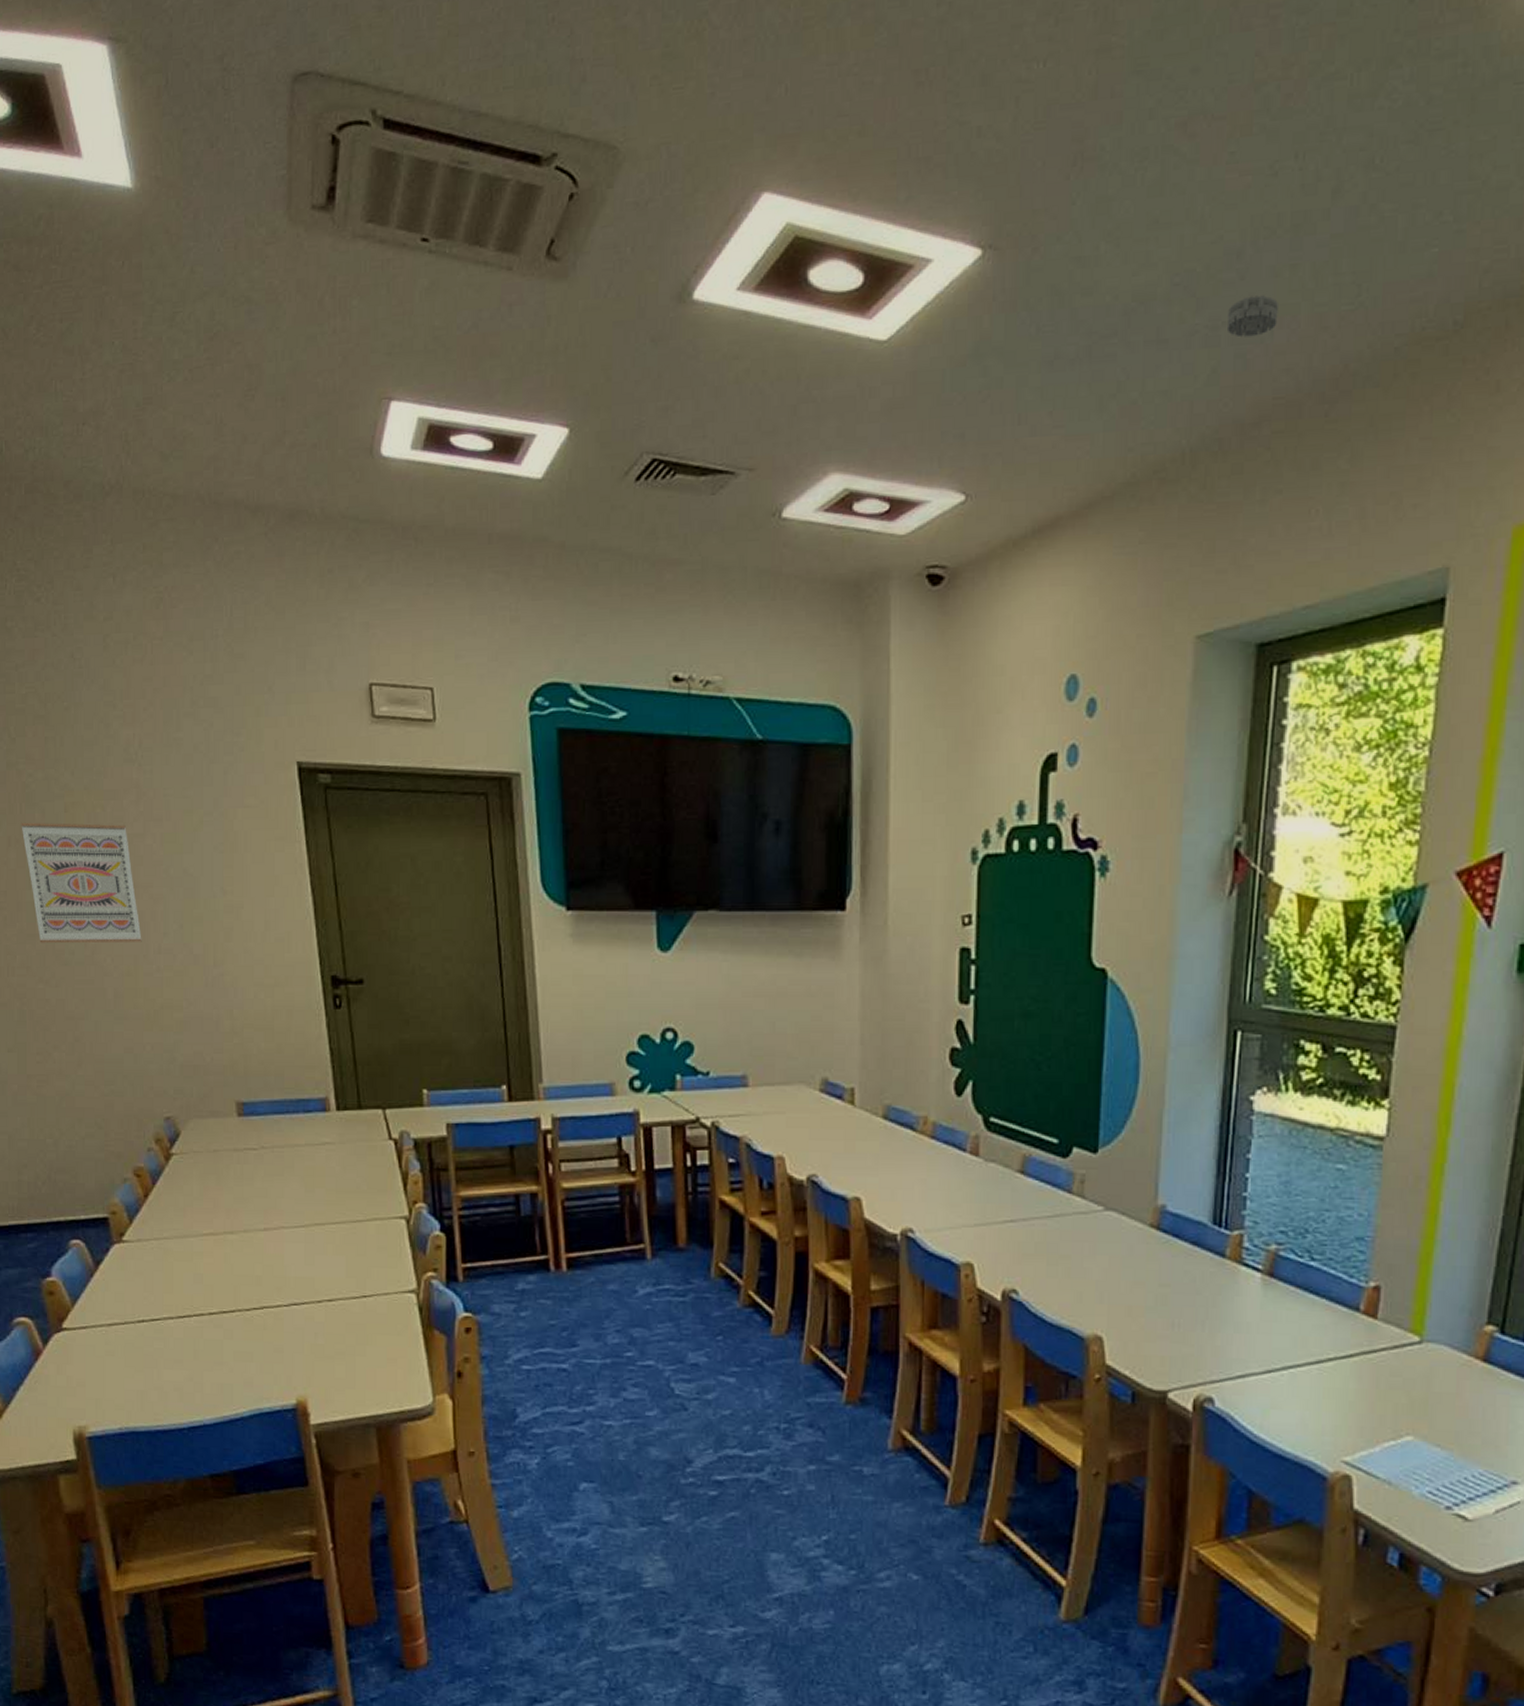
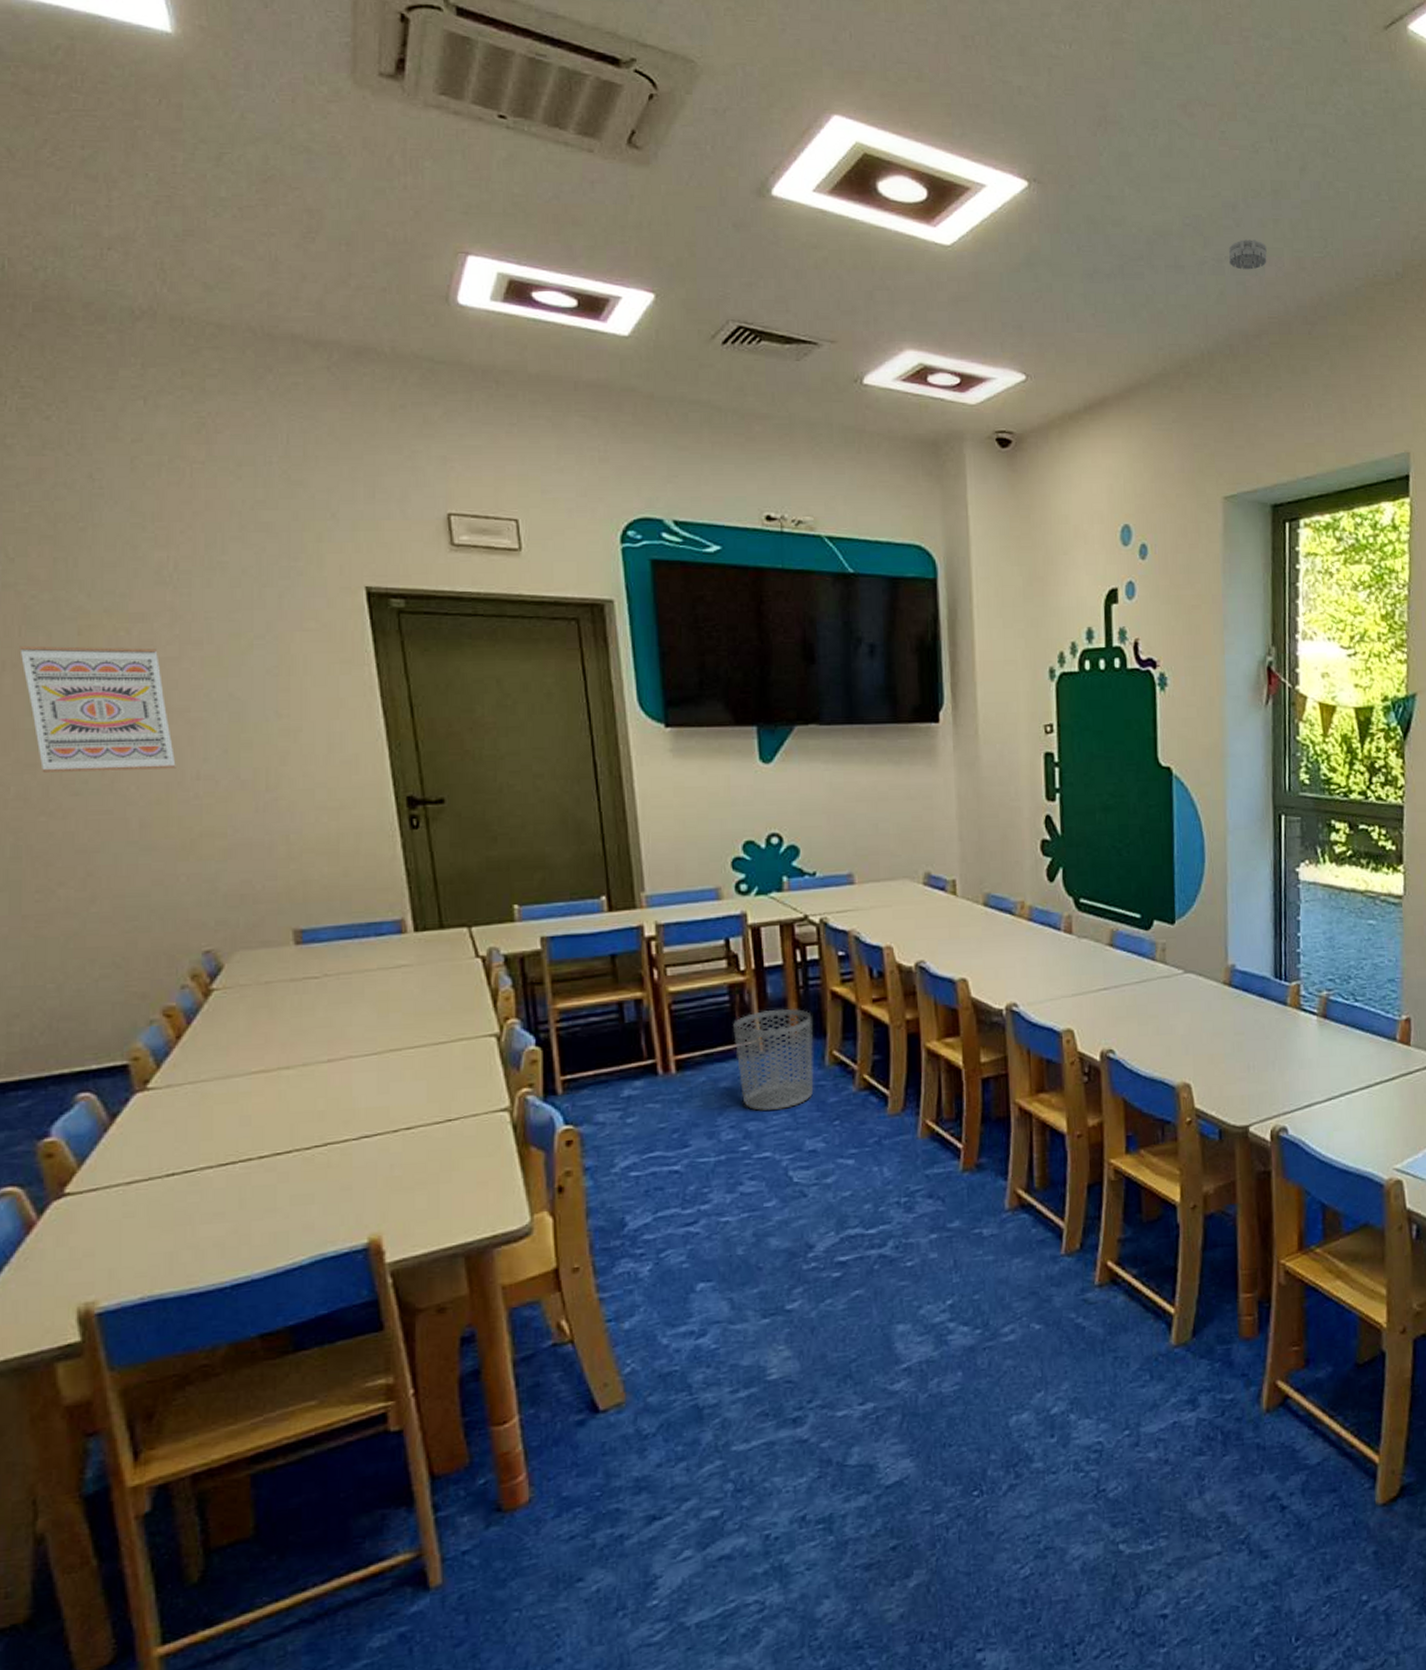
waste bin: none [622,1214,700,1318] -> present [733,1008,814,1111]

